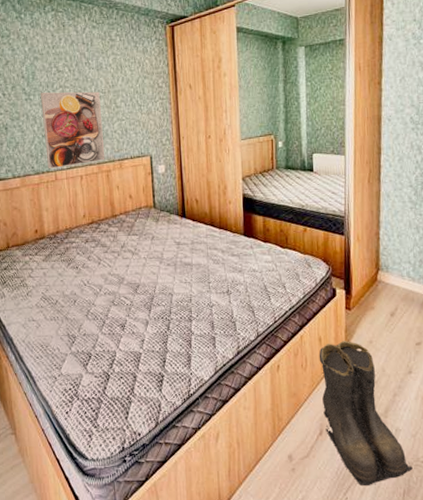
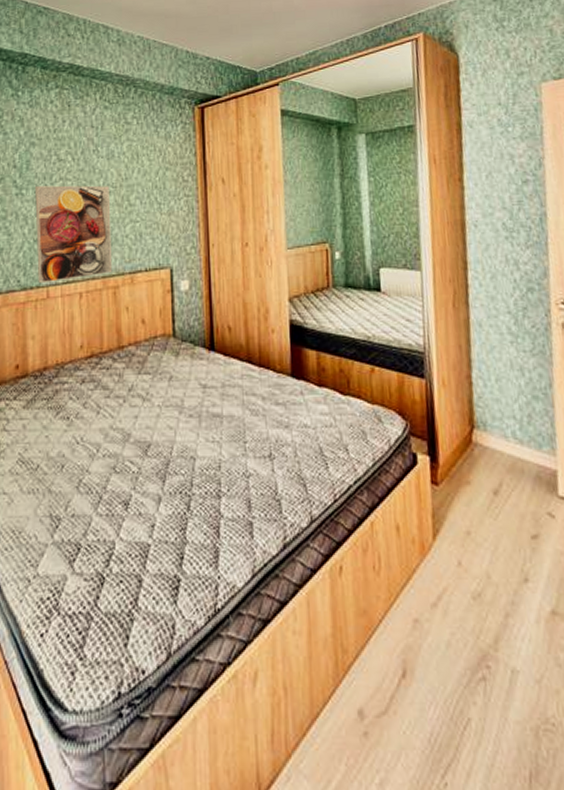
boots: present [319,341,413,487] -> none [396,531,541,765]

